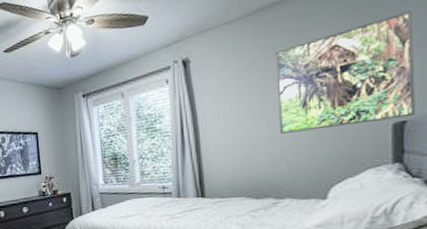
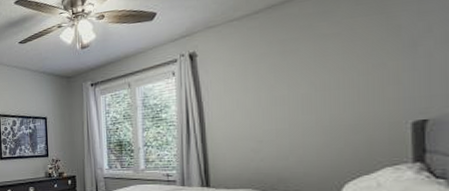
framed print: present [275,10,415,134] -> none [284,10,437,128]

